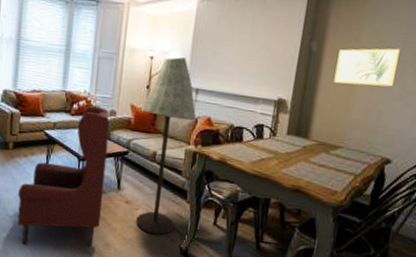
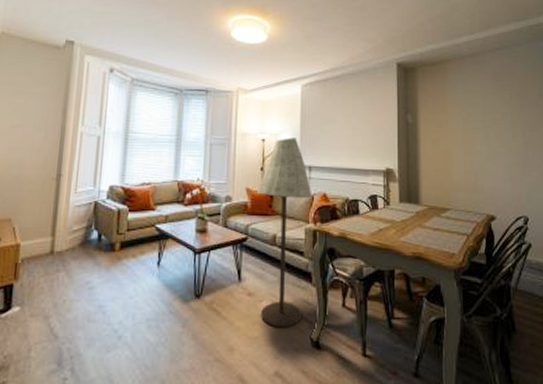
armchair: present [17,105,110,246] -> none [125,193,226,365]
wall art: present [334,48,401,87] -> none [431,115,483,150]

